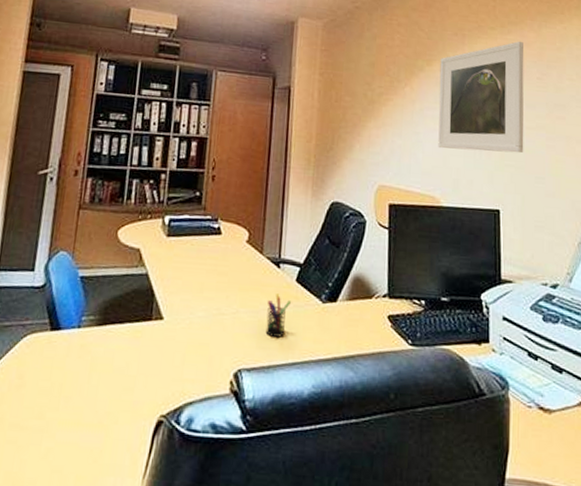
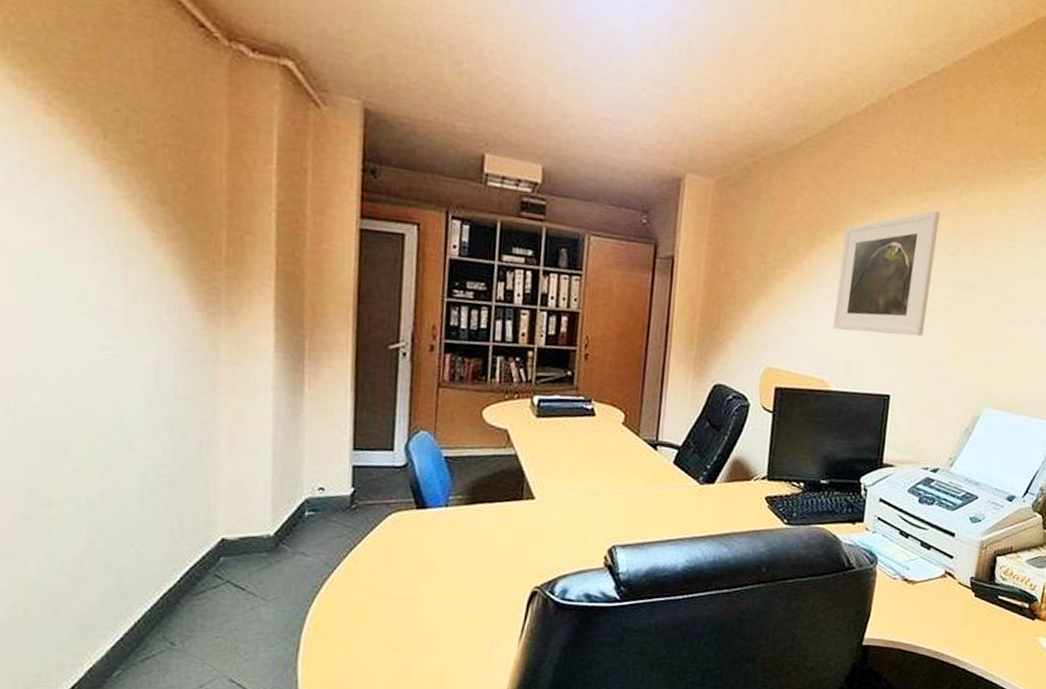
pen holder: present [265,294,291,337] -> none [640,475,667,517]

